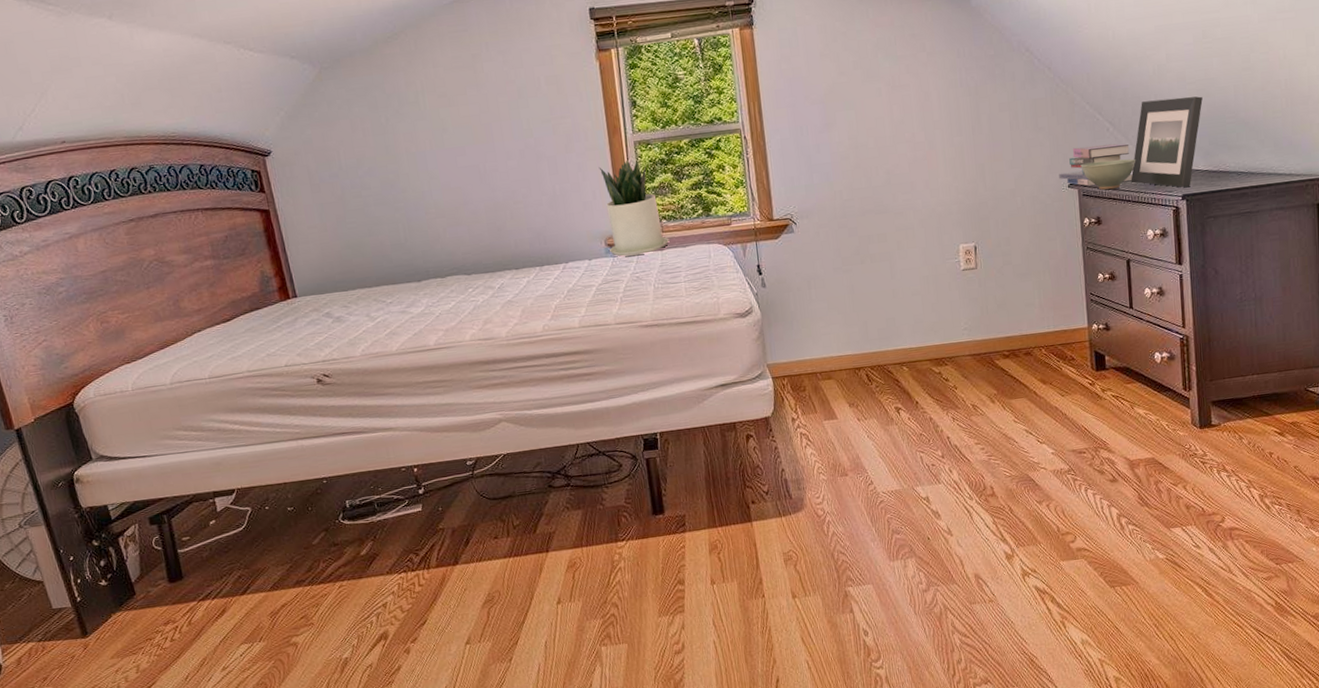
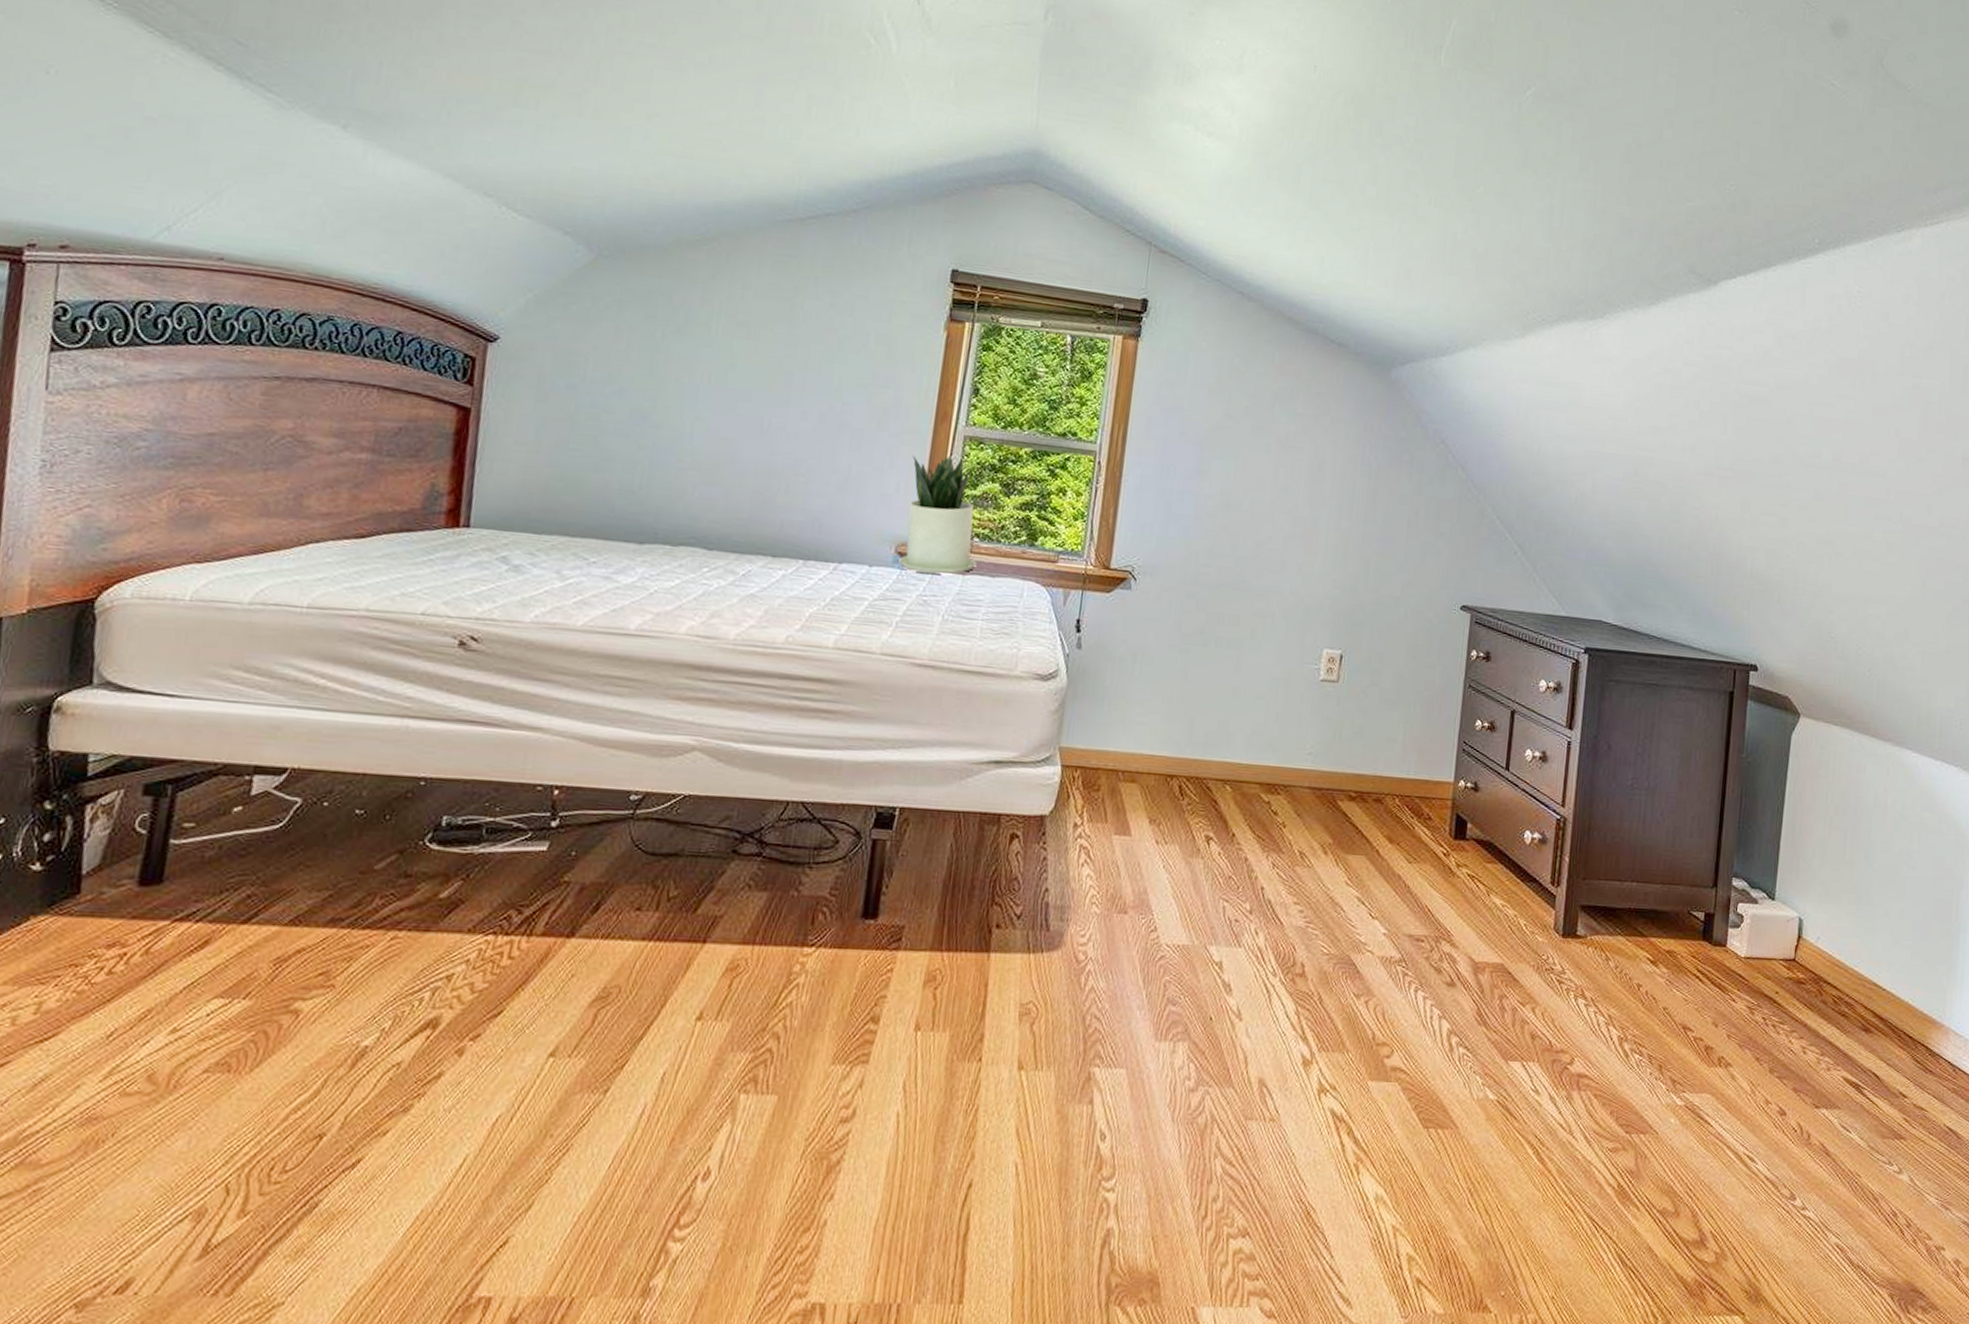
books: present [1059,143,1133,186] -> none [1452,564,1536,619]
bowl: present [1080,158,1136,190] -> none [1478,585,1541,624]
picture frame: present [1131,96,1203,188] -> none [1531,530,1624,641]

